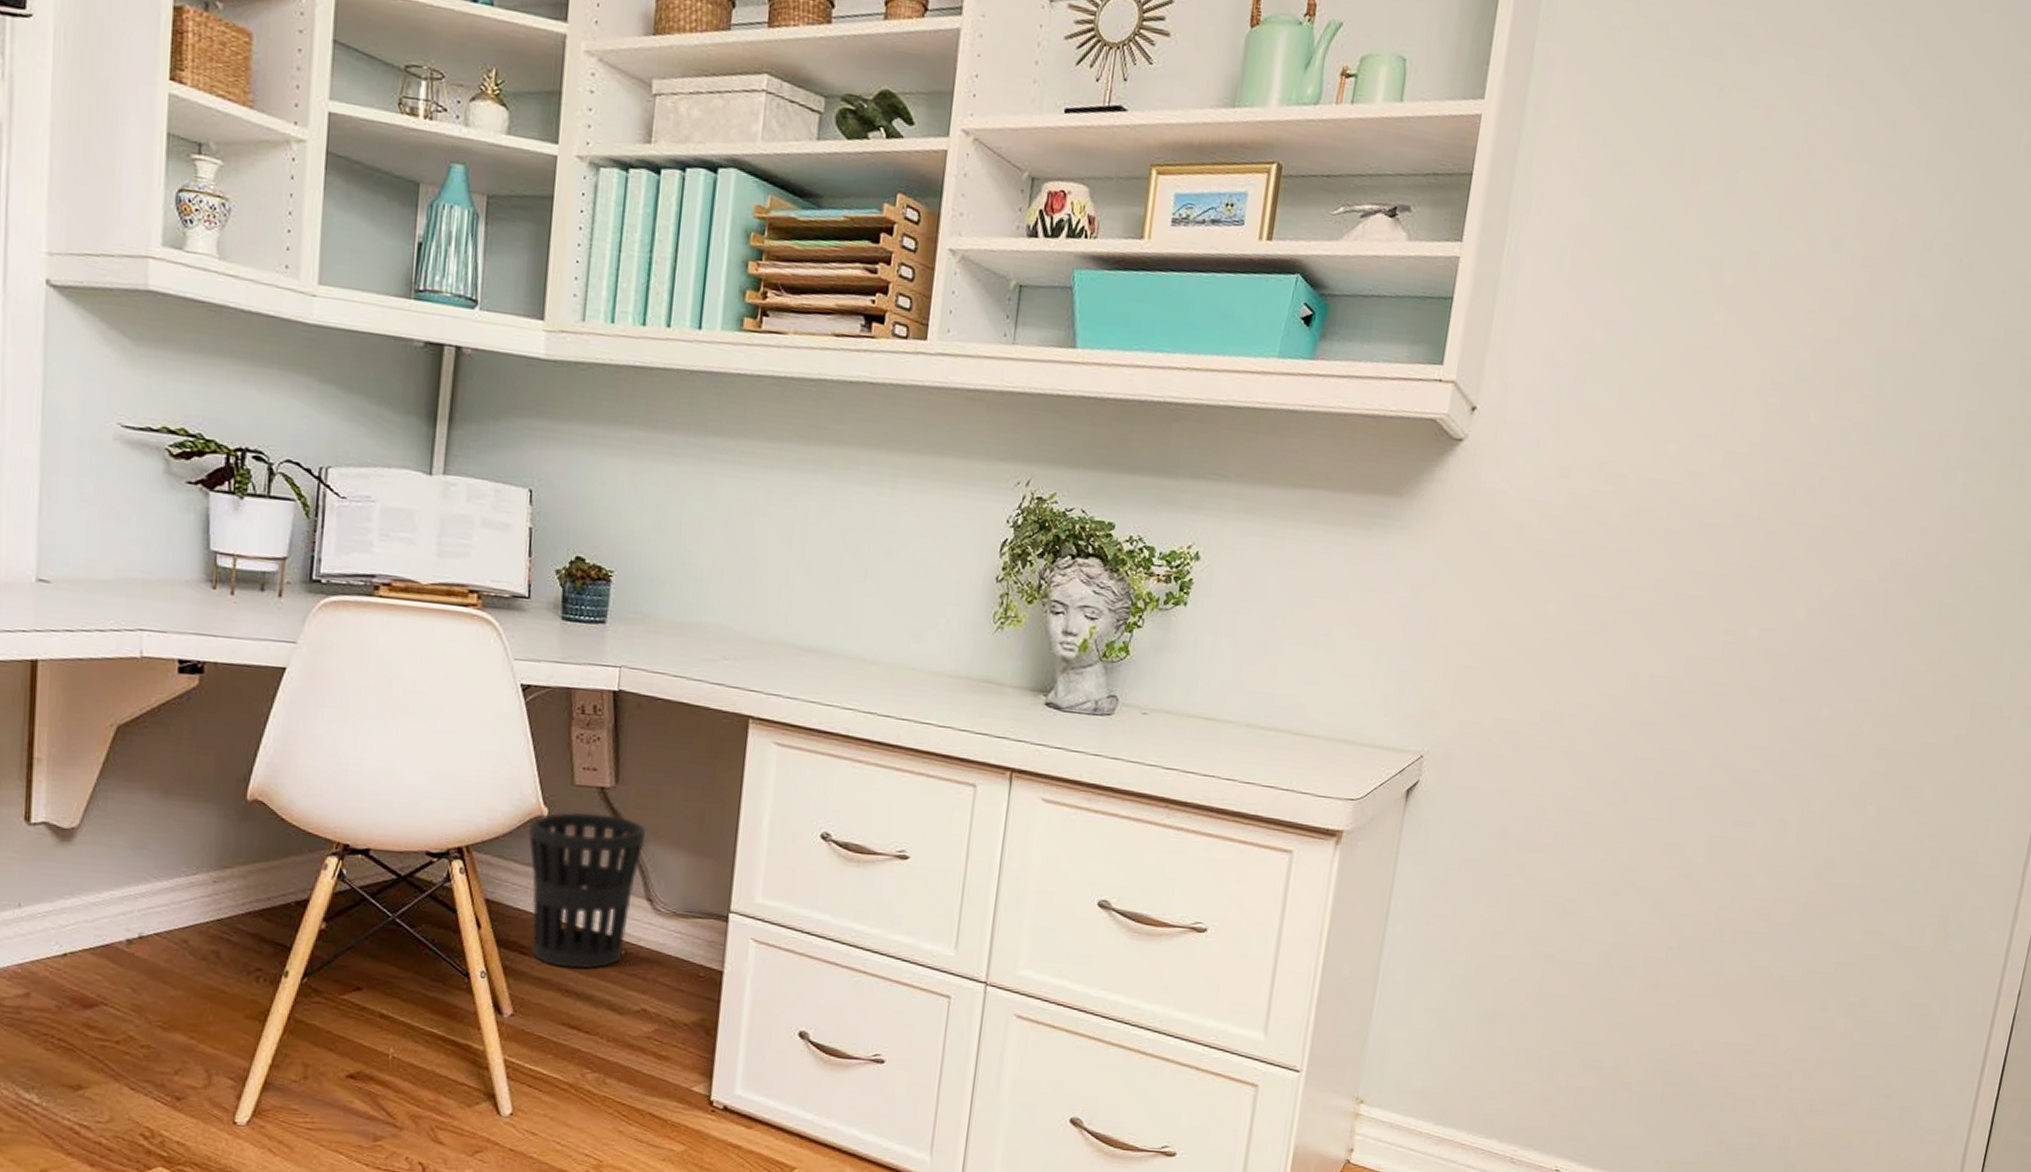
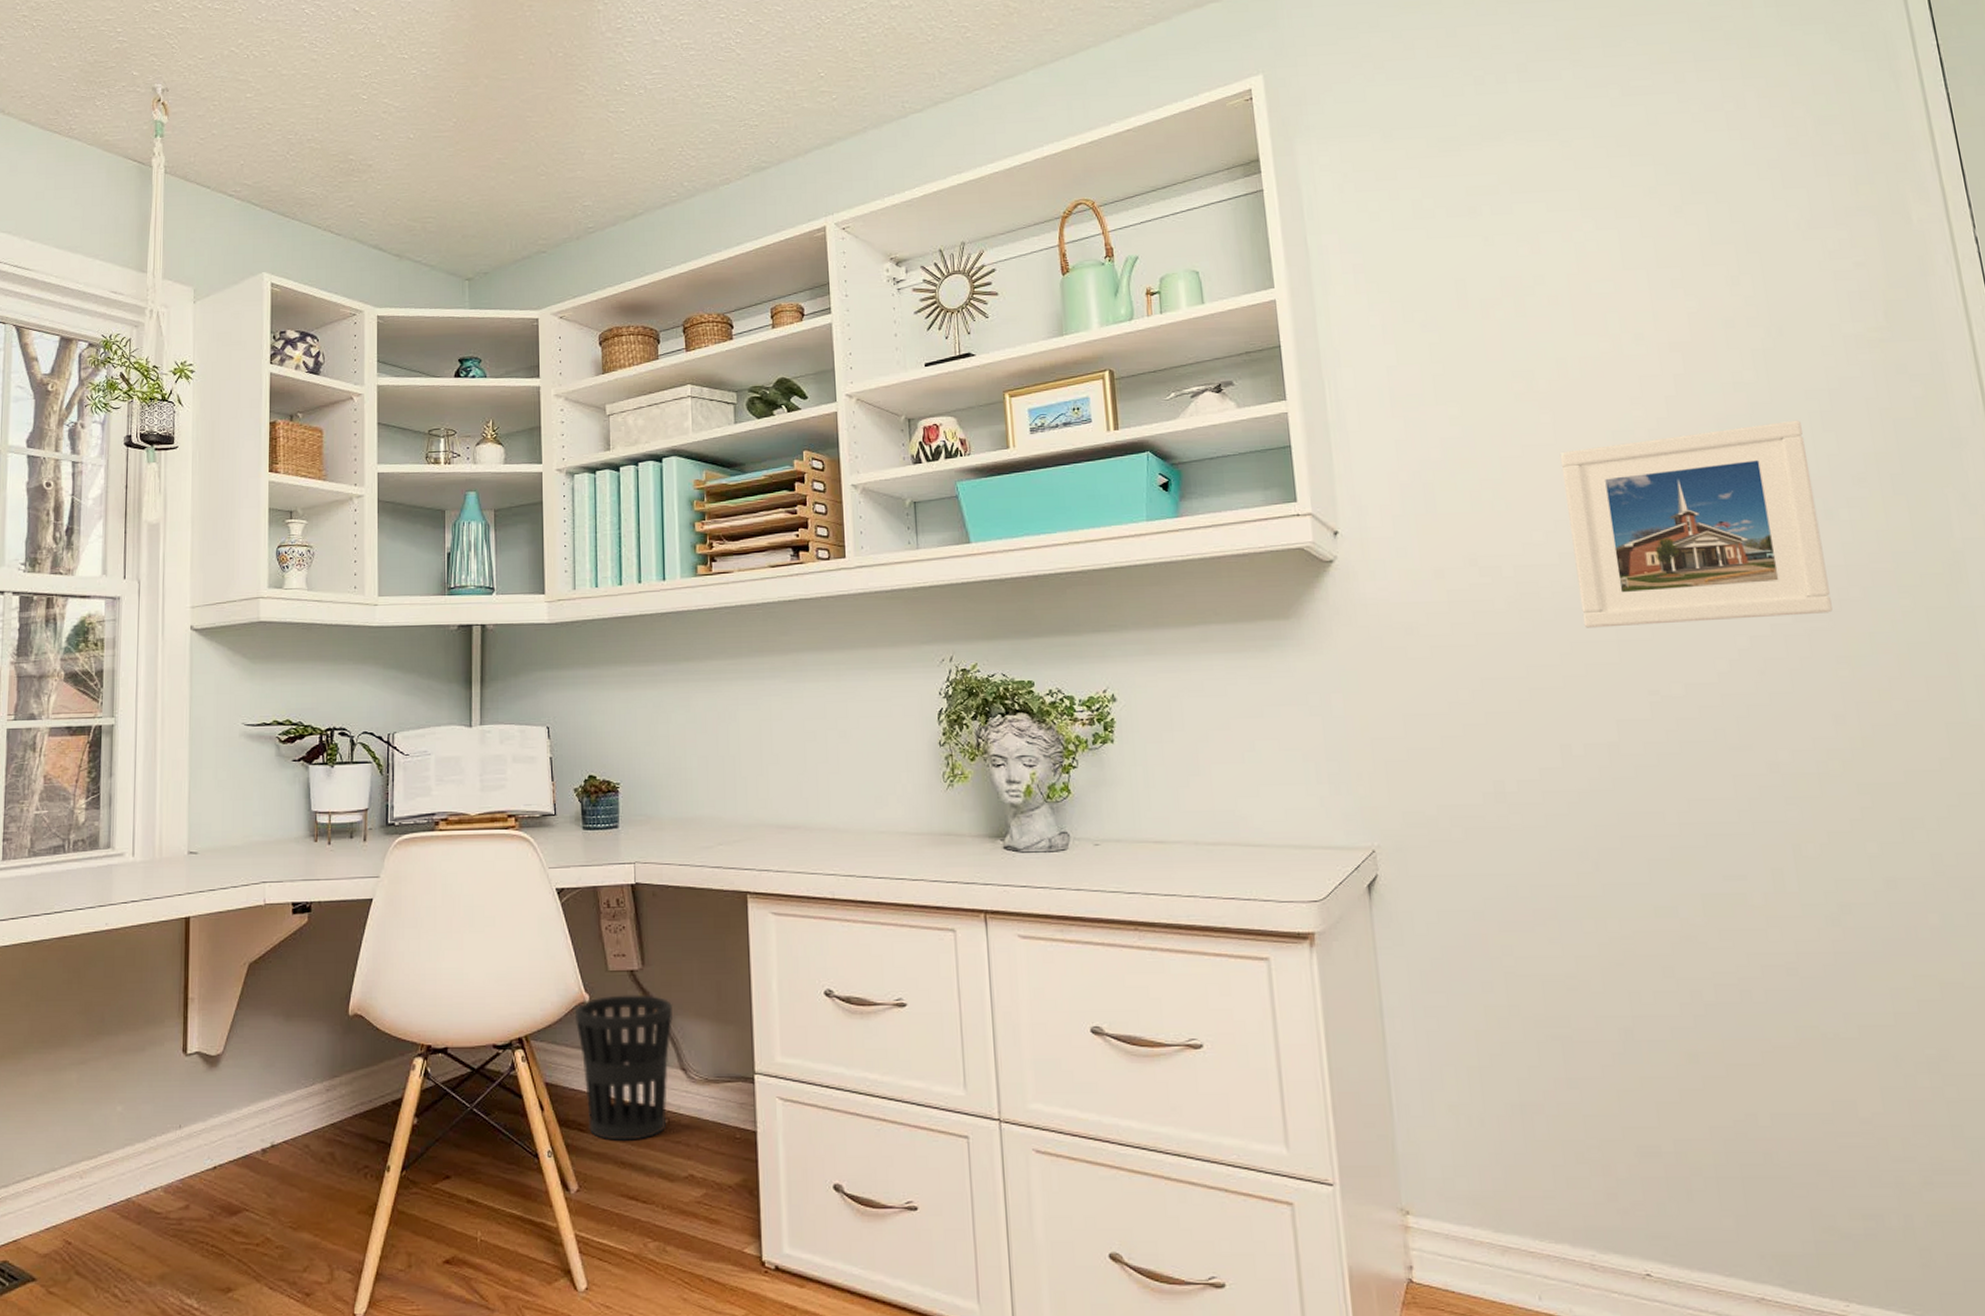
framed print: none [1687,358,1956,577] -> present [1559,420,1833,628]

